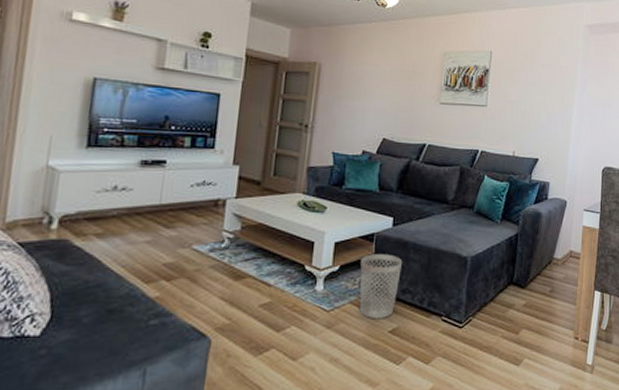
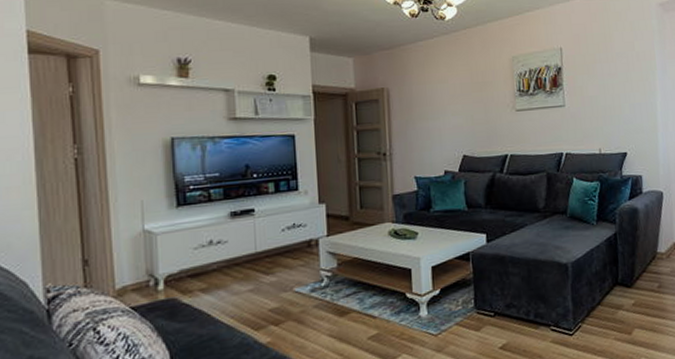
wastebasket: present [359,254,402,319] -> none [460,271,503,337]

